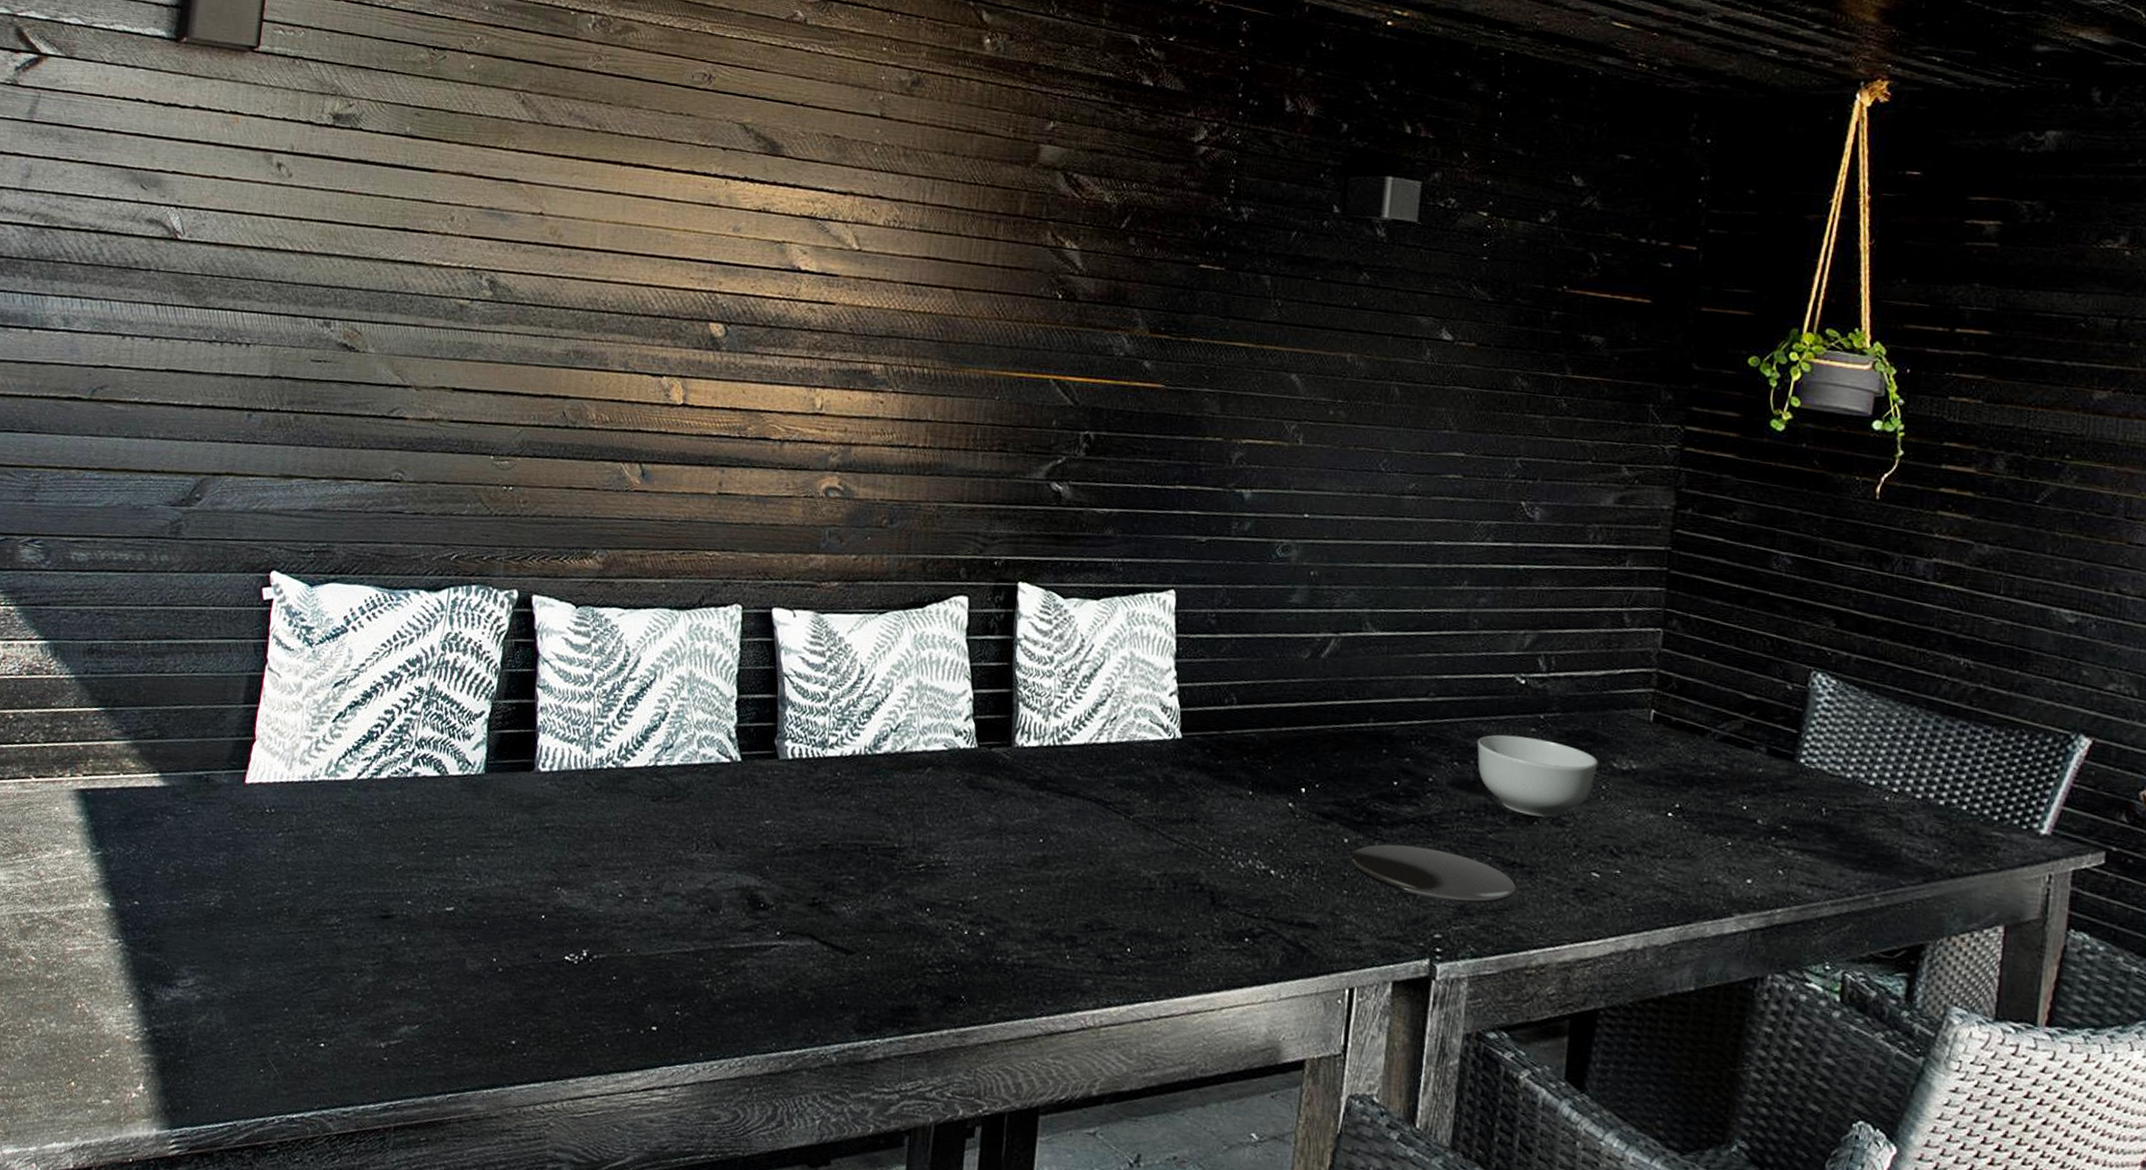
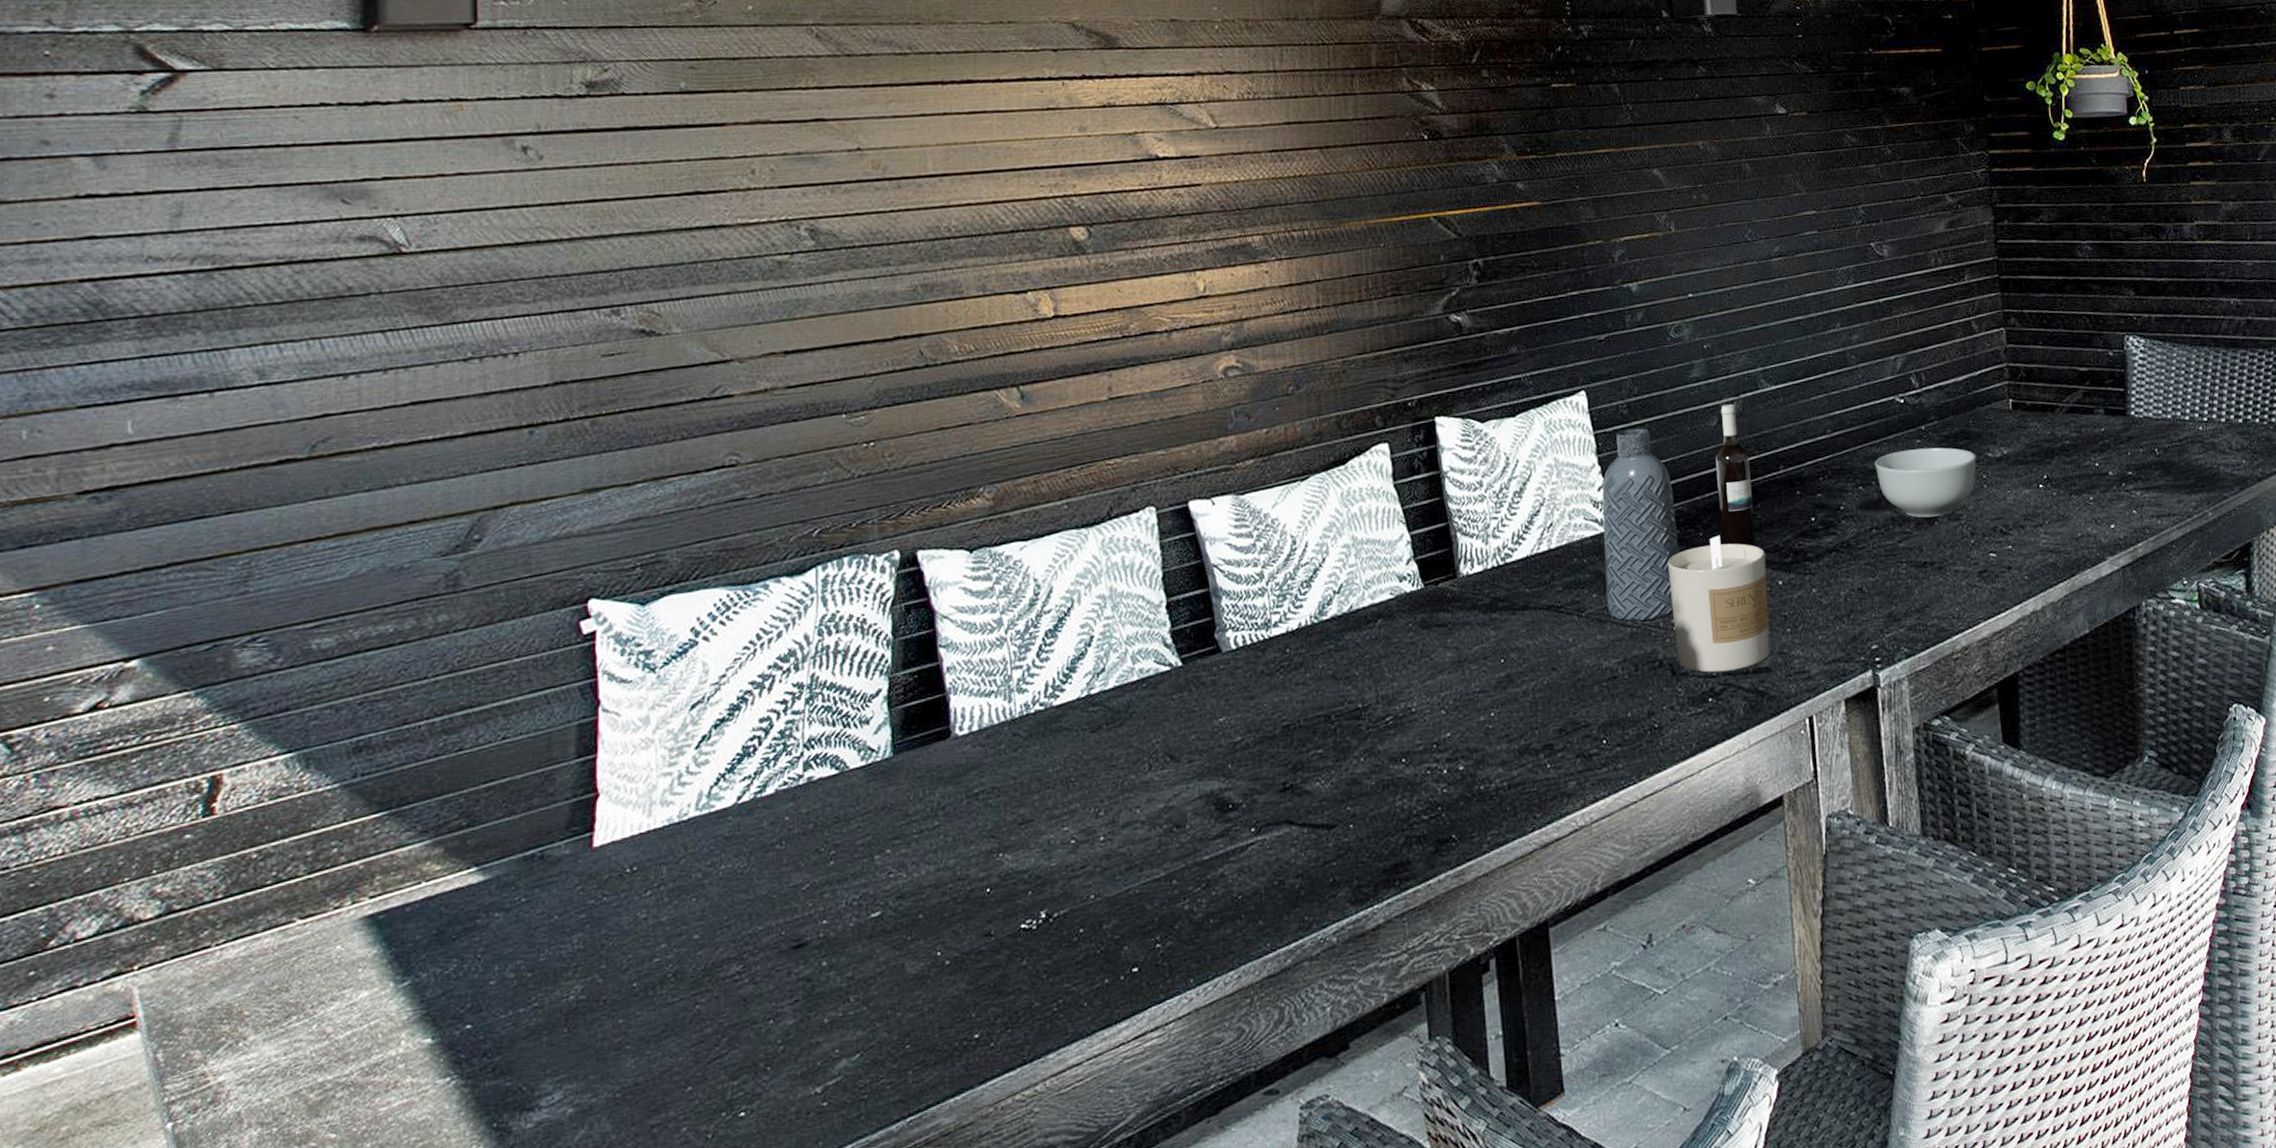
vase: none [1156,640,1249,843] -> present [1602,428,1680,621]
candle: none [1220,773,1335,919] -> present [1667,535,1771,673]
wine bottle: none [1290,639,1338,794] -> present [1715,404,1756,546]
plate: present [1350,844,1516,903] -> none [1786,568,1932,616]

